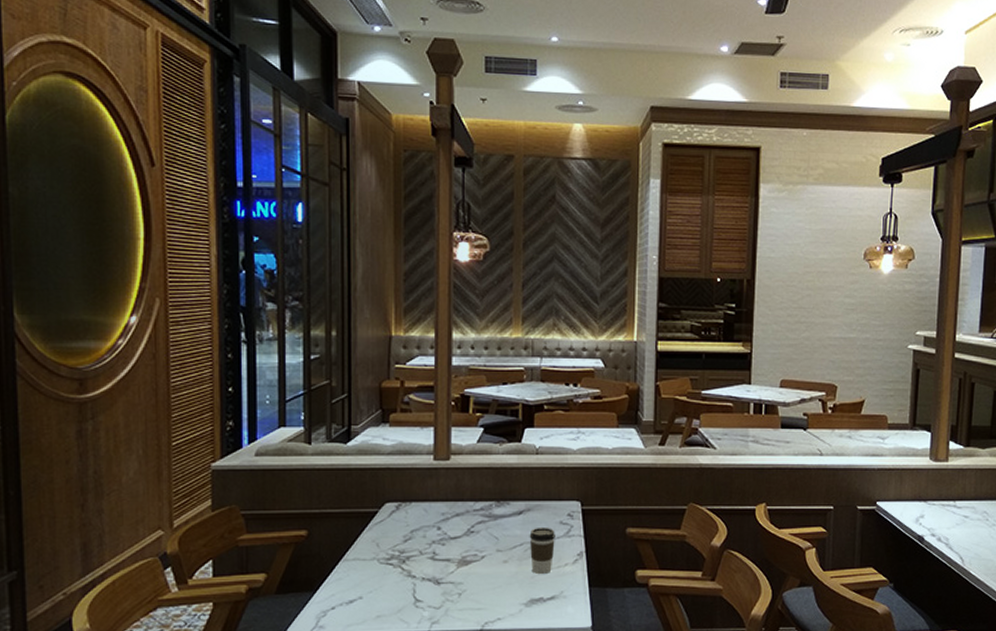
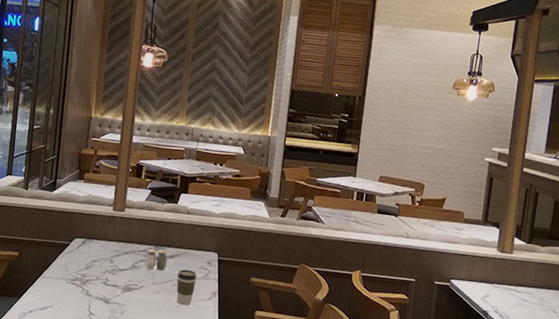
salt and pepper shaker: none [485,505,514,534] -> present [145,249,167,271]

